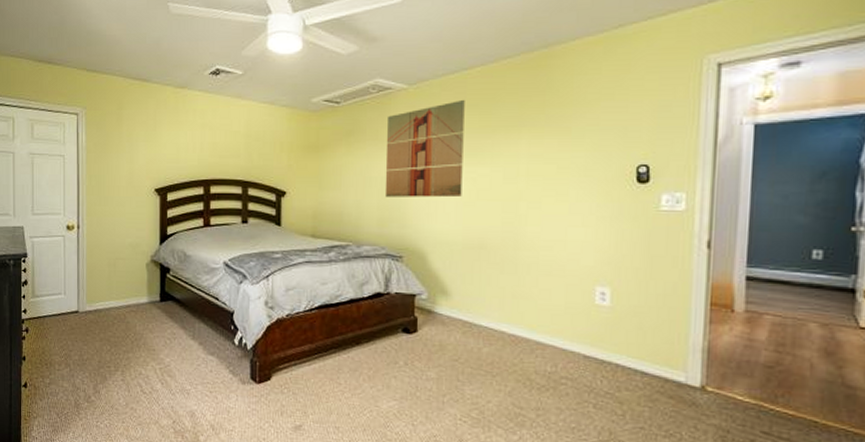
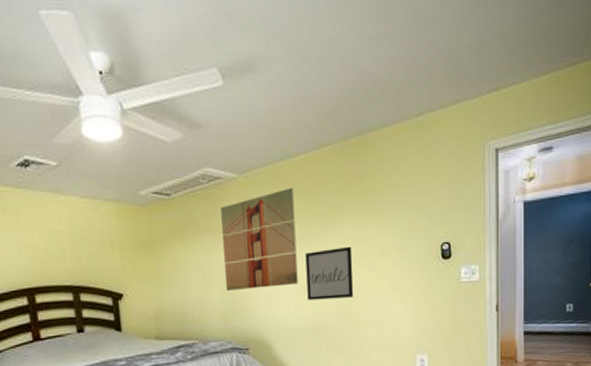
wall art: none [471,162,526,216] -> present [305,246,354,301]

